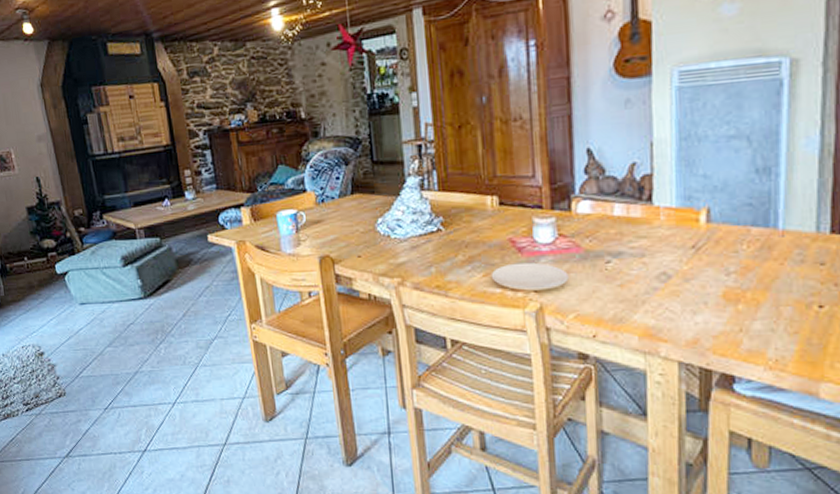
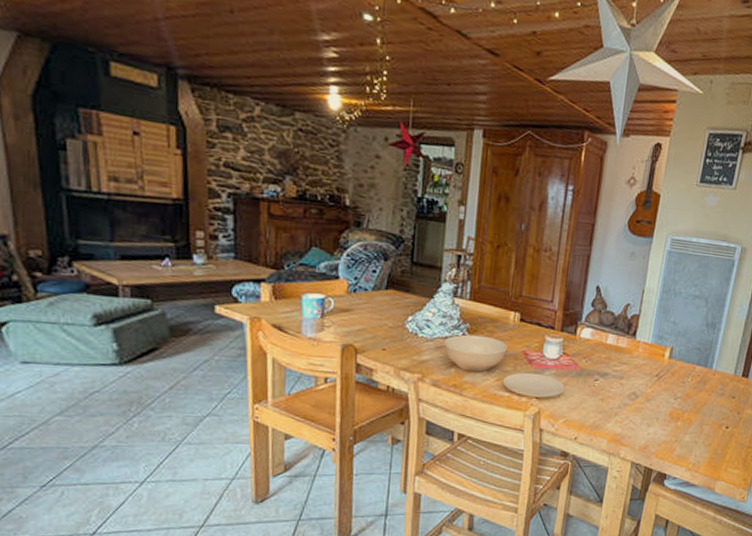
bowl: none [419,227,491,269] -> present [444,334,509,372]

